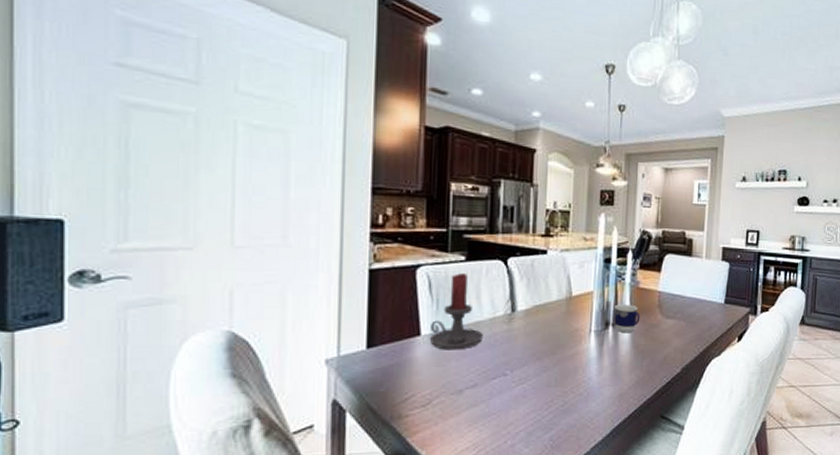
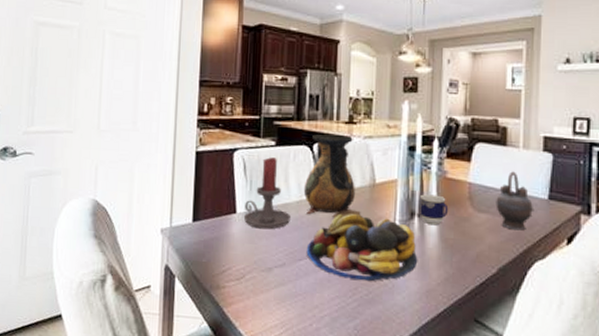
vase: none [497,248,557,333] -> present [303,134,361,218]
fruit bowl: none [500,328,612,393] -> present [306,214,418,282]
teapot: none [681,280,713,332] -> present [496,171,534,231]

